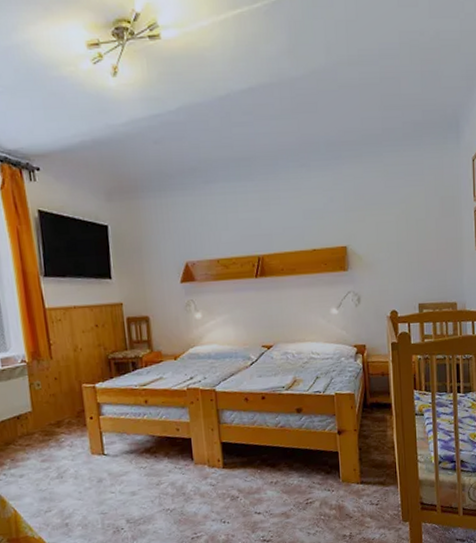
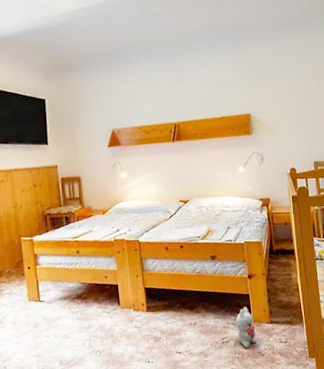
plush toy: none [322,465,345,510] -> present [235,307,257,348]

